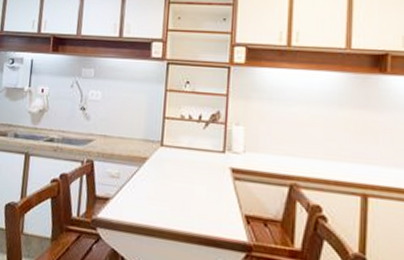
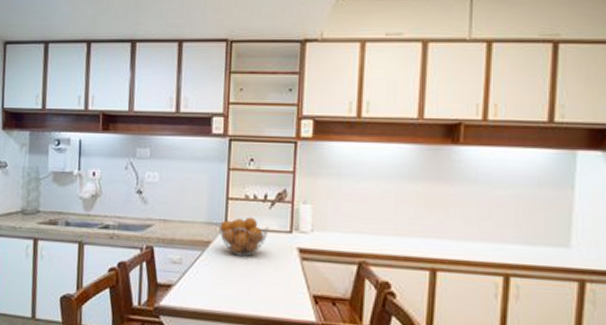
fruit basket: none [155,136,203,174] -> present [218,217,269,257]

